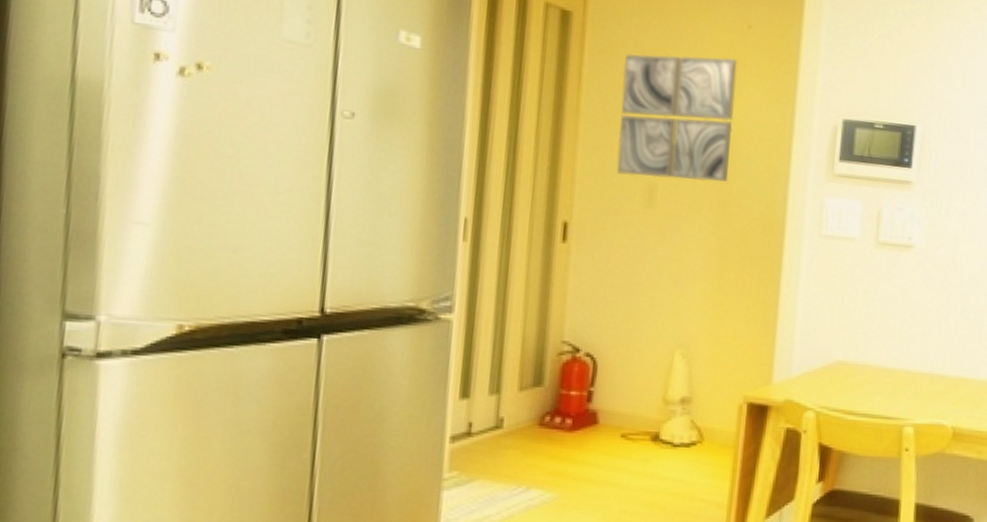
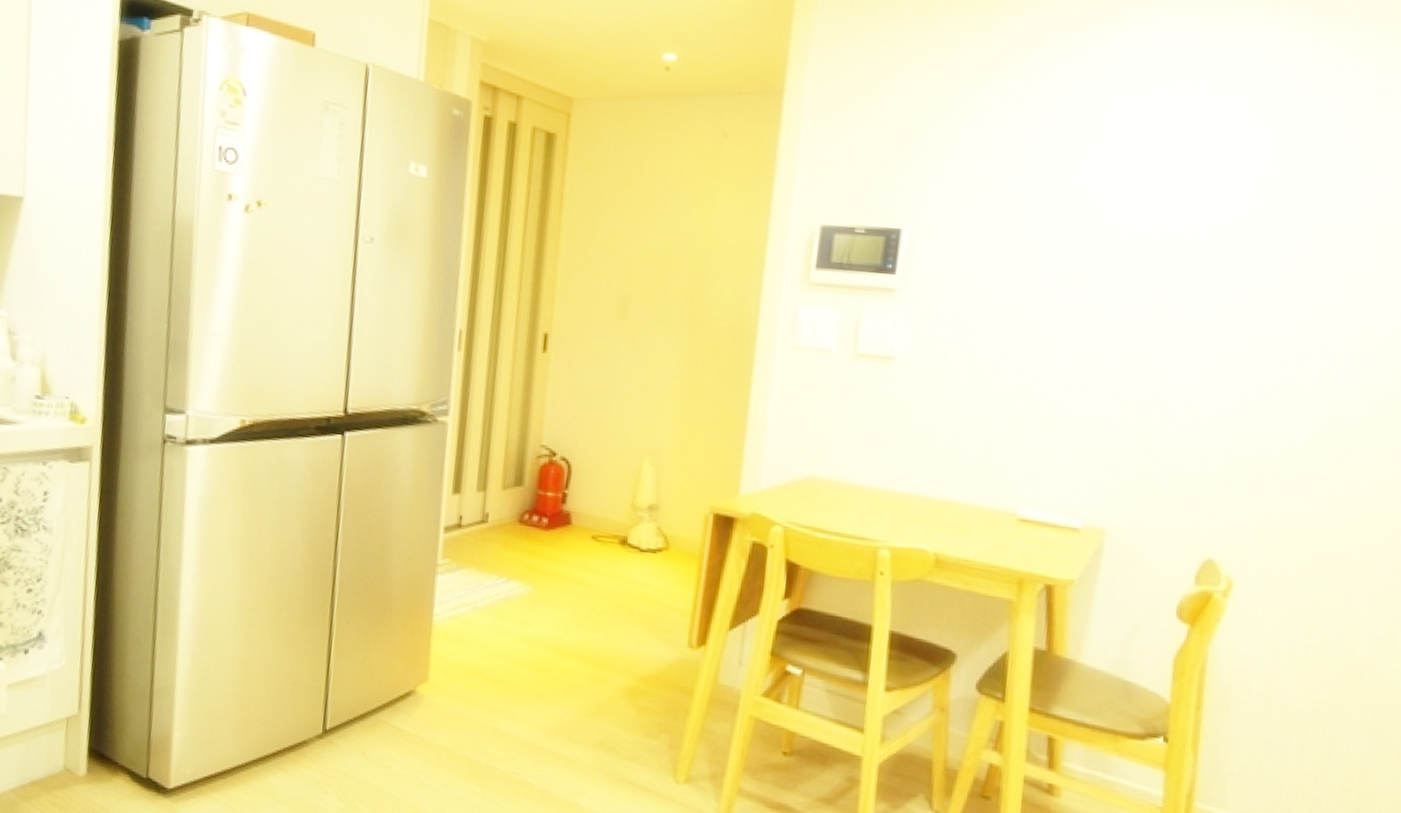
wall art: present [616,53,737,182] -> none [593,168,712,293]

